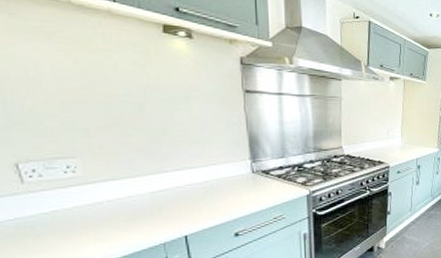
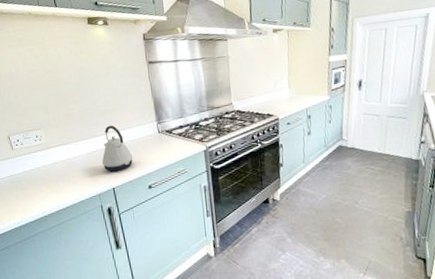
kettle: none [171,159,217,216] -> present [102,125,133,172]

